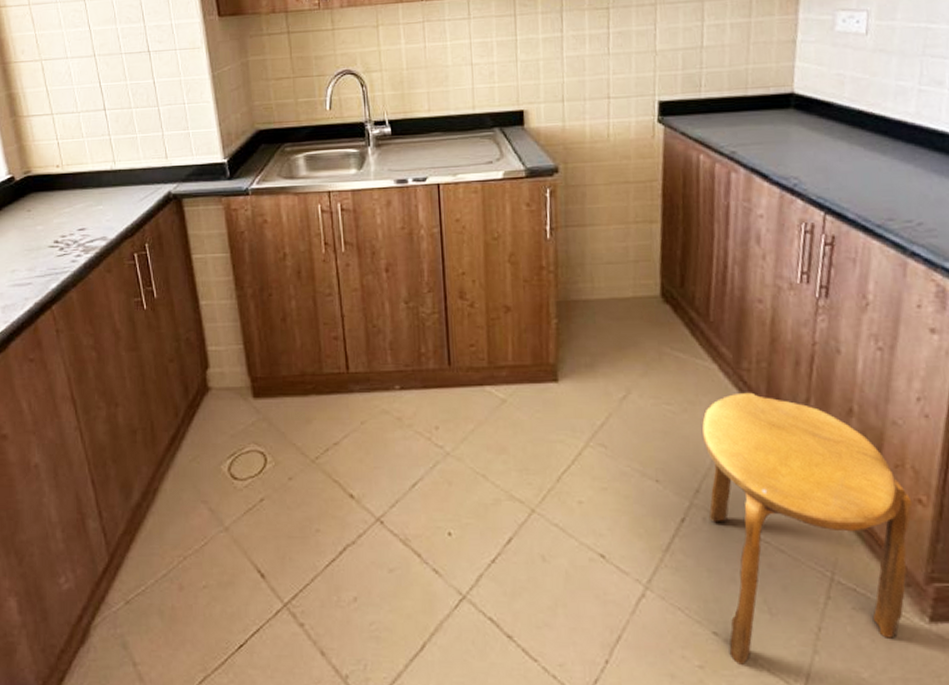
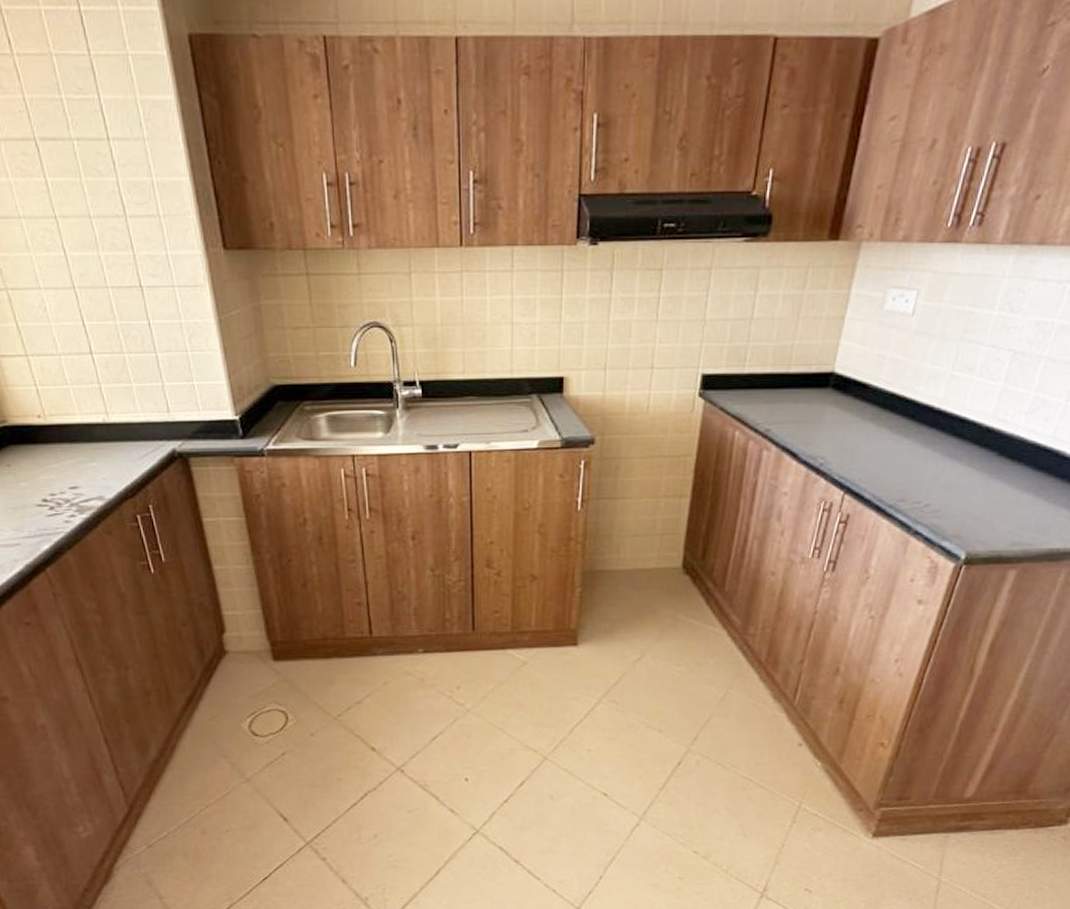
stool: present [701,392,913,665] -> none [702,655,876,875]

